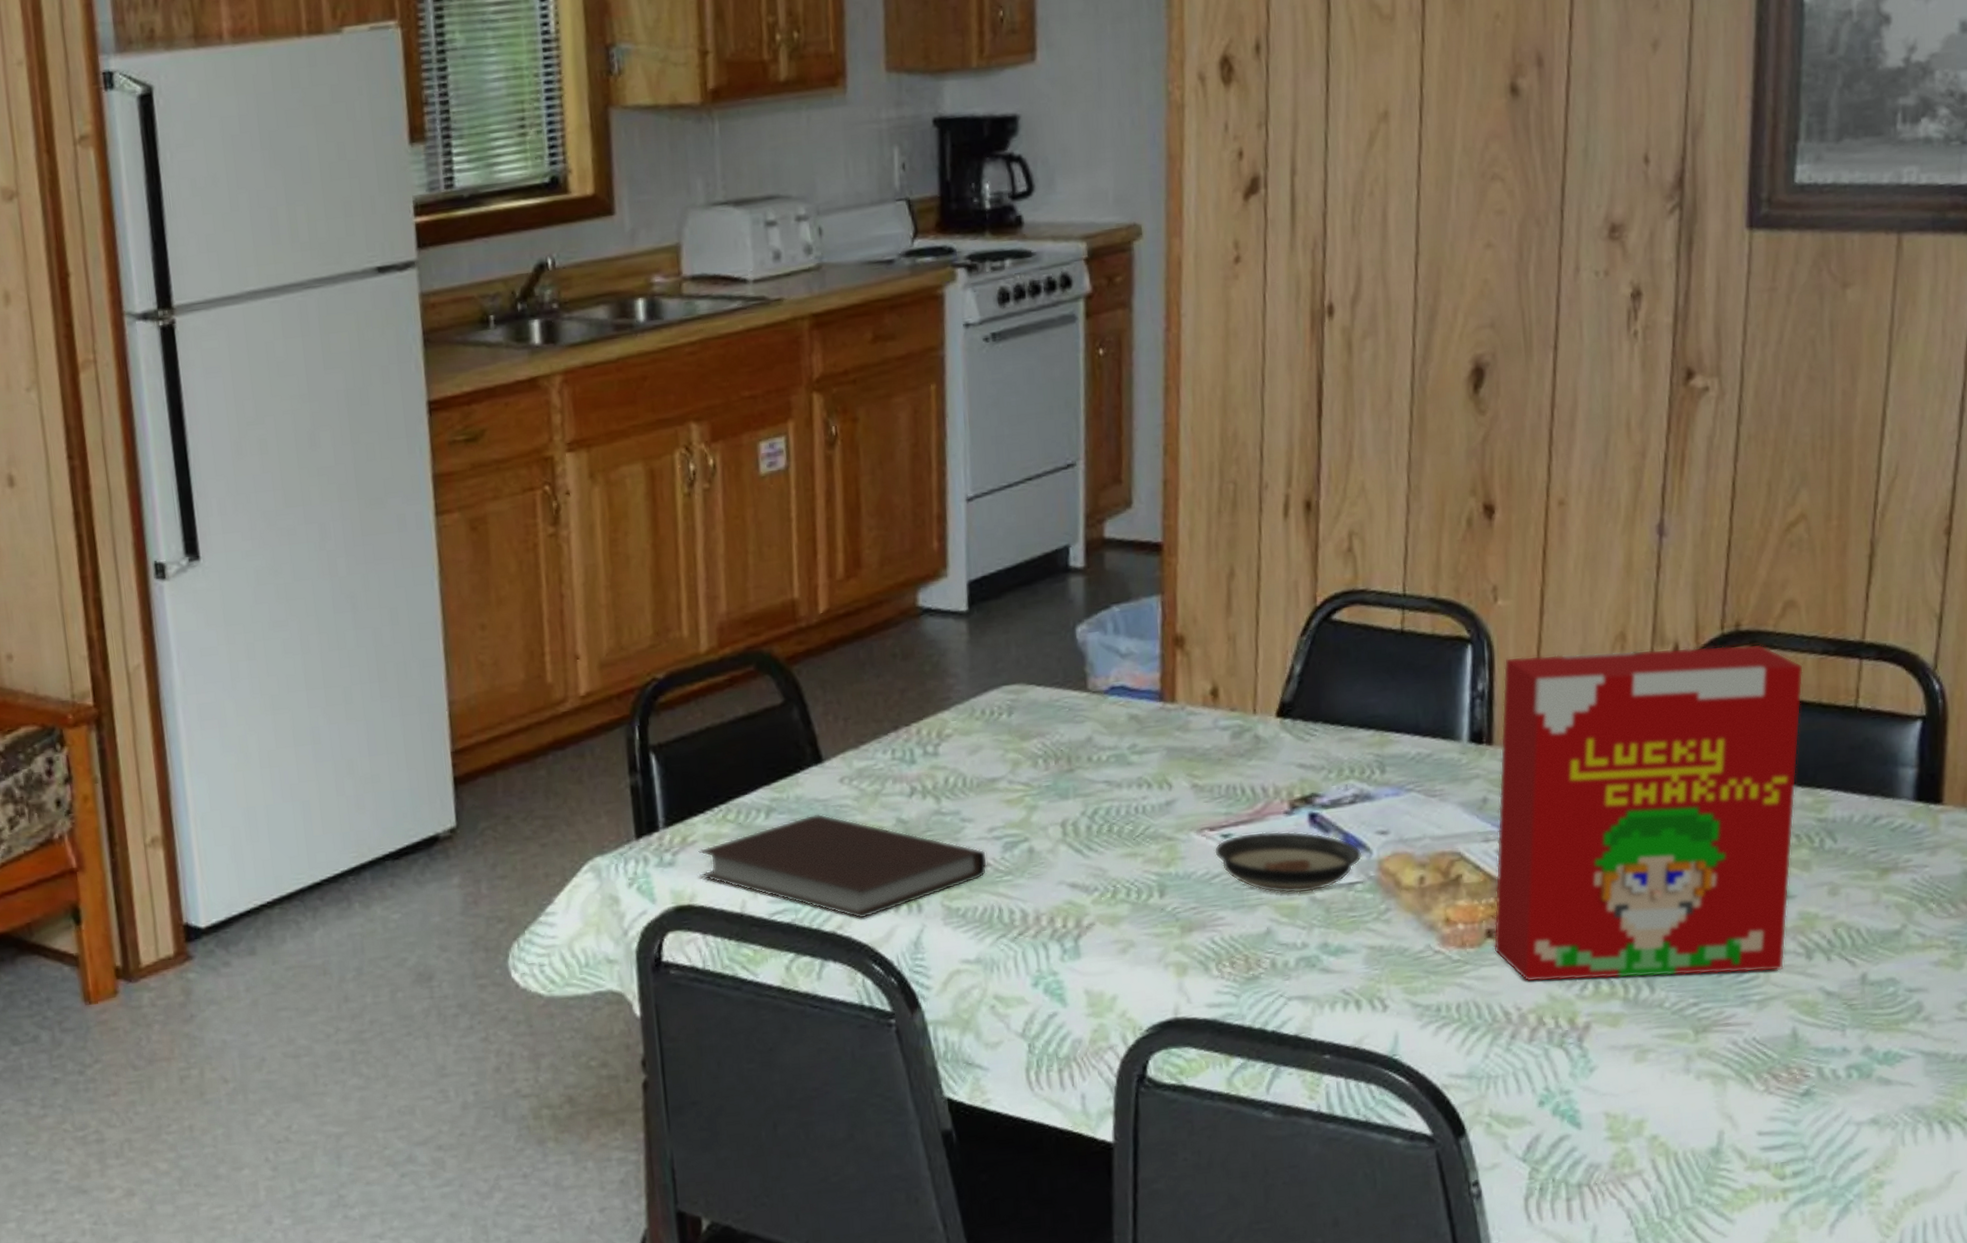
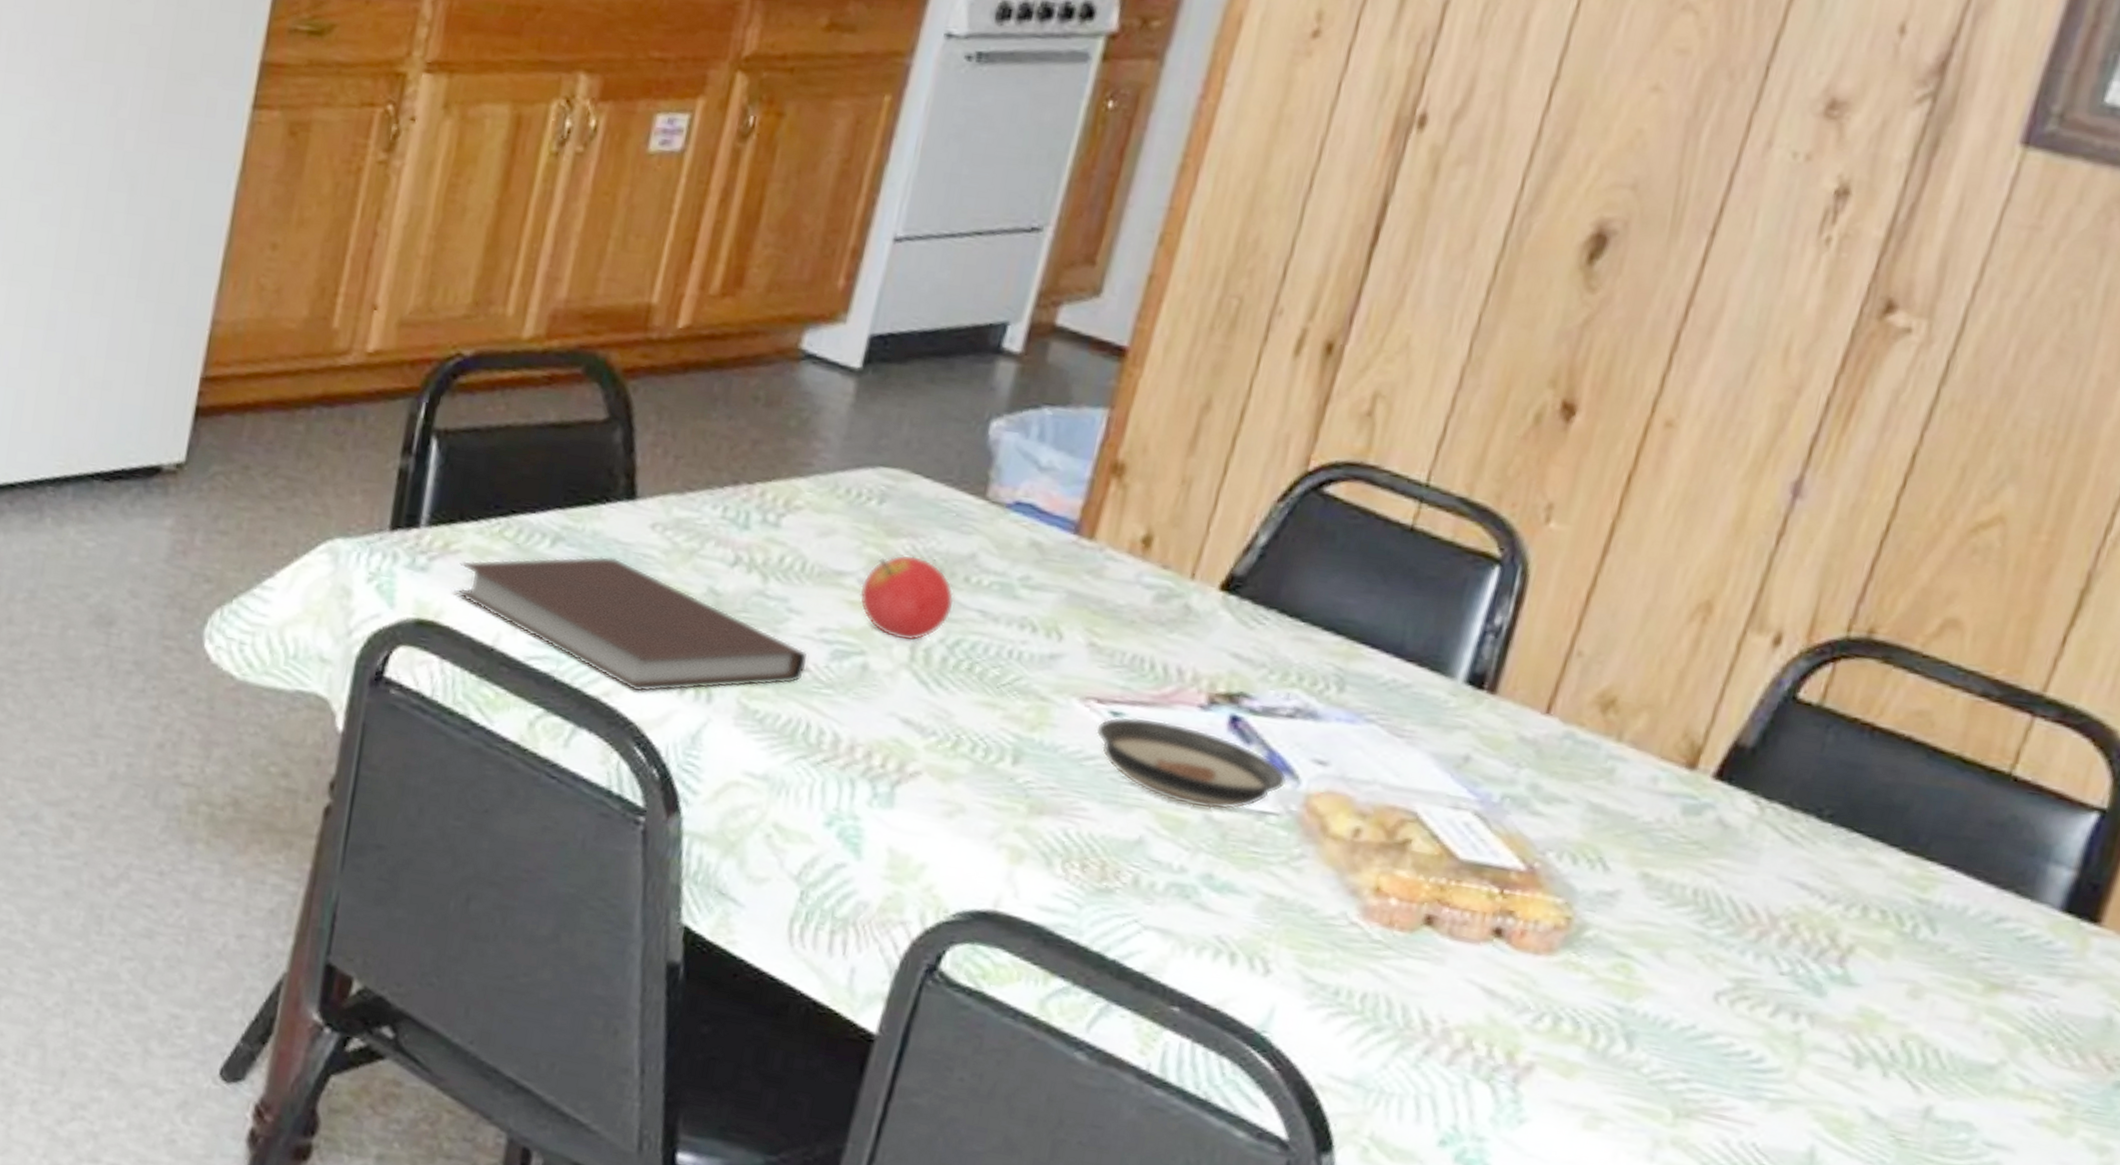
fruit: none [1012,750,1085,822] -> present [859,554,955,641]
cereal box: present [1493,644,1803,982] -> none [1429,594,1949,1071]

